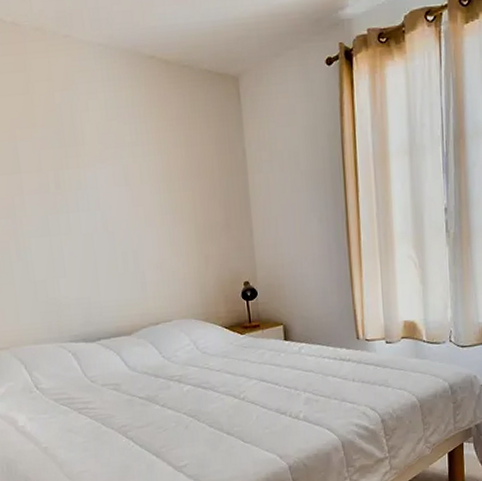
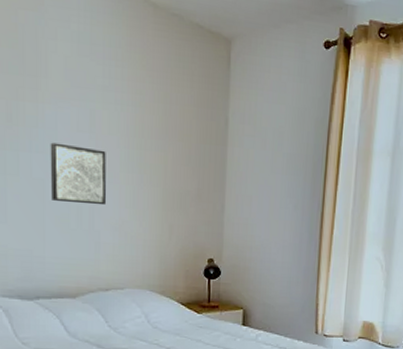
wall art: none [93,199,146,251] -> present [50,142,106,206]

